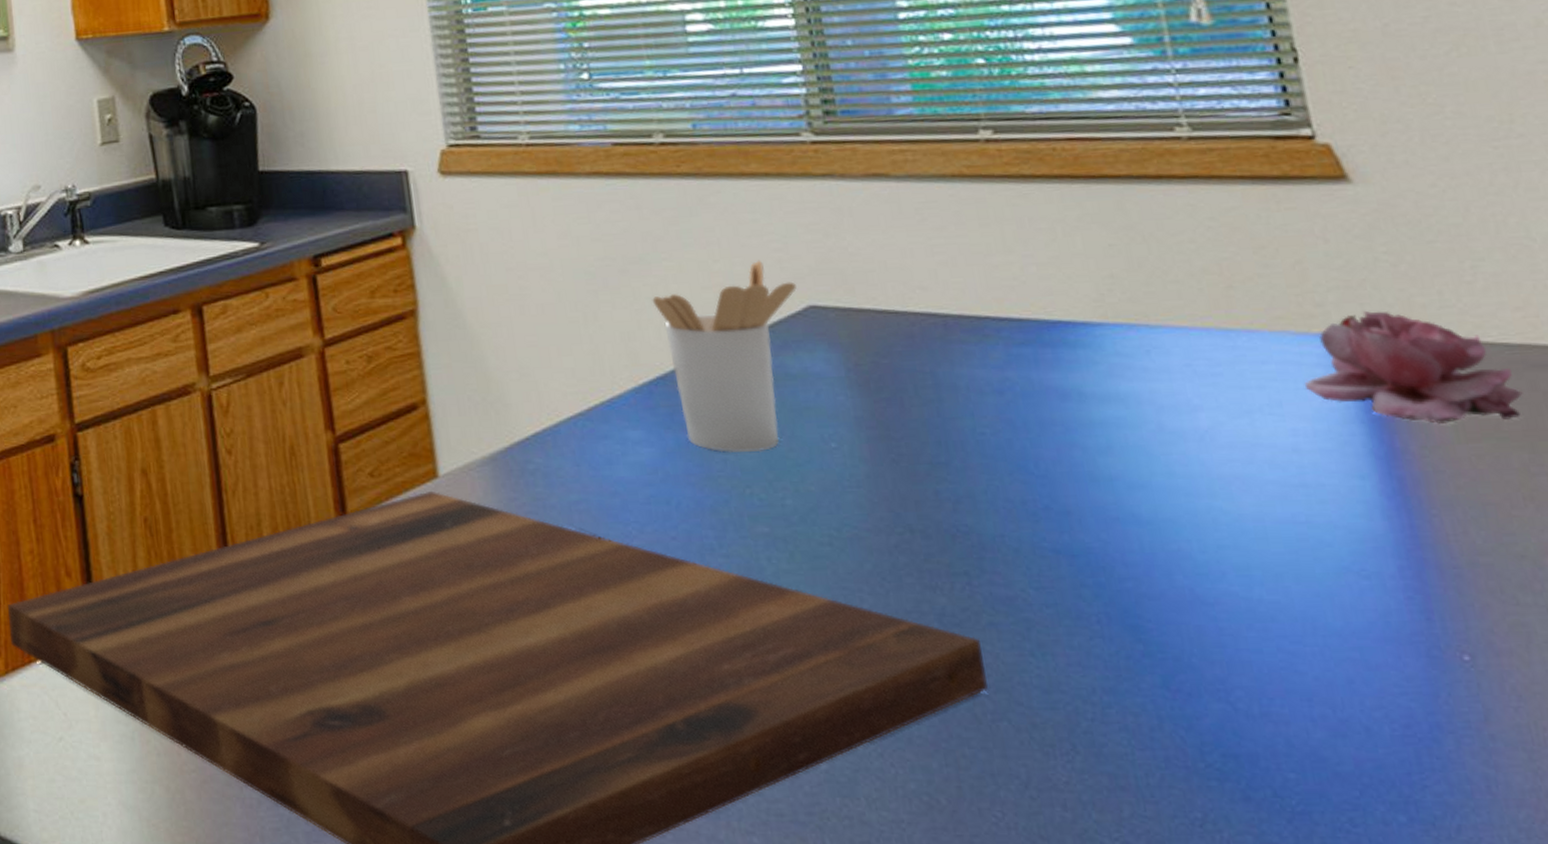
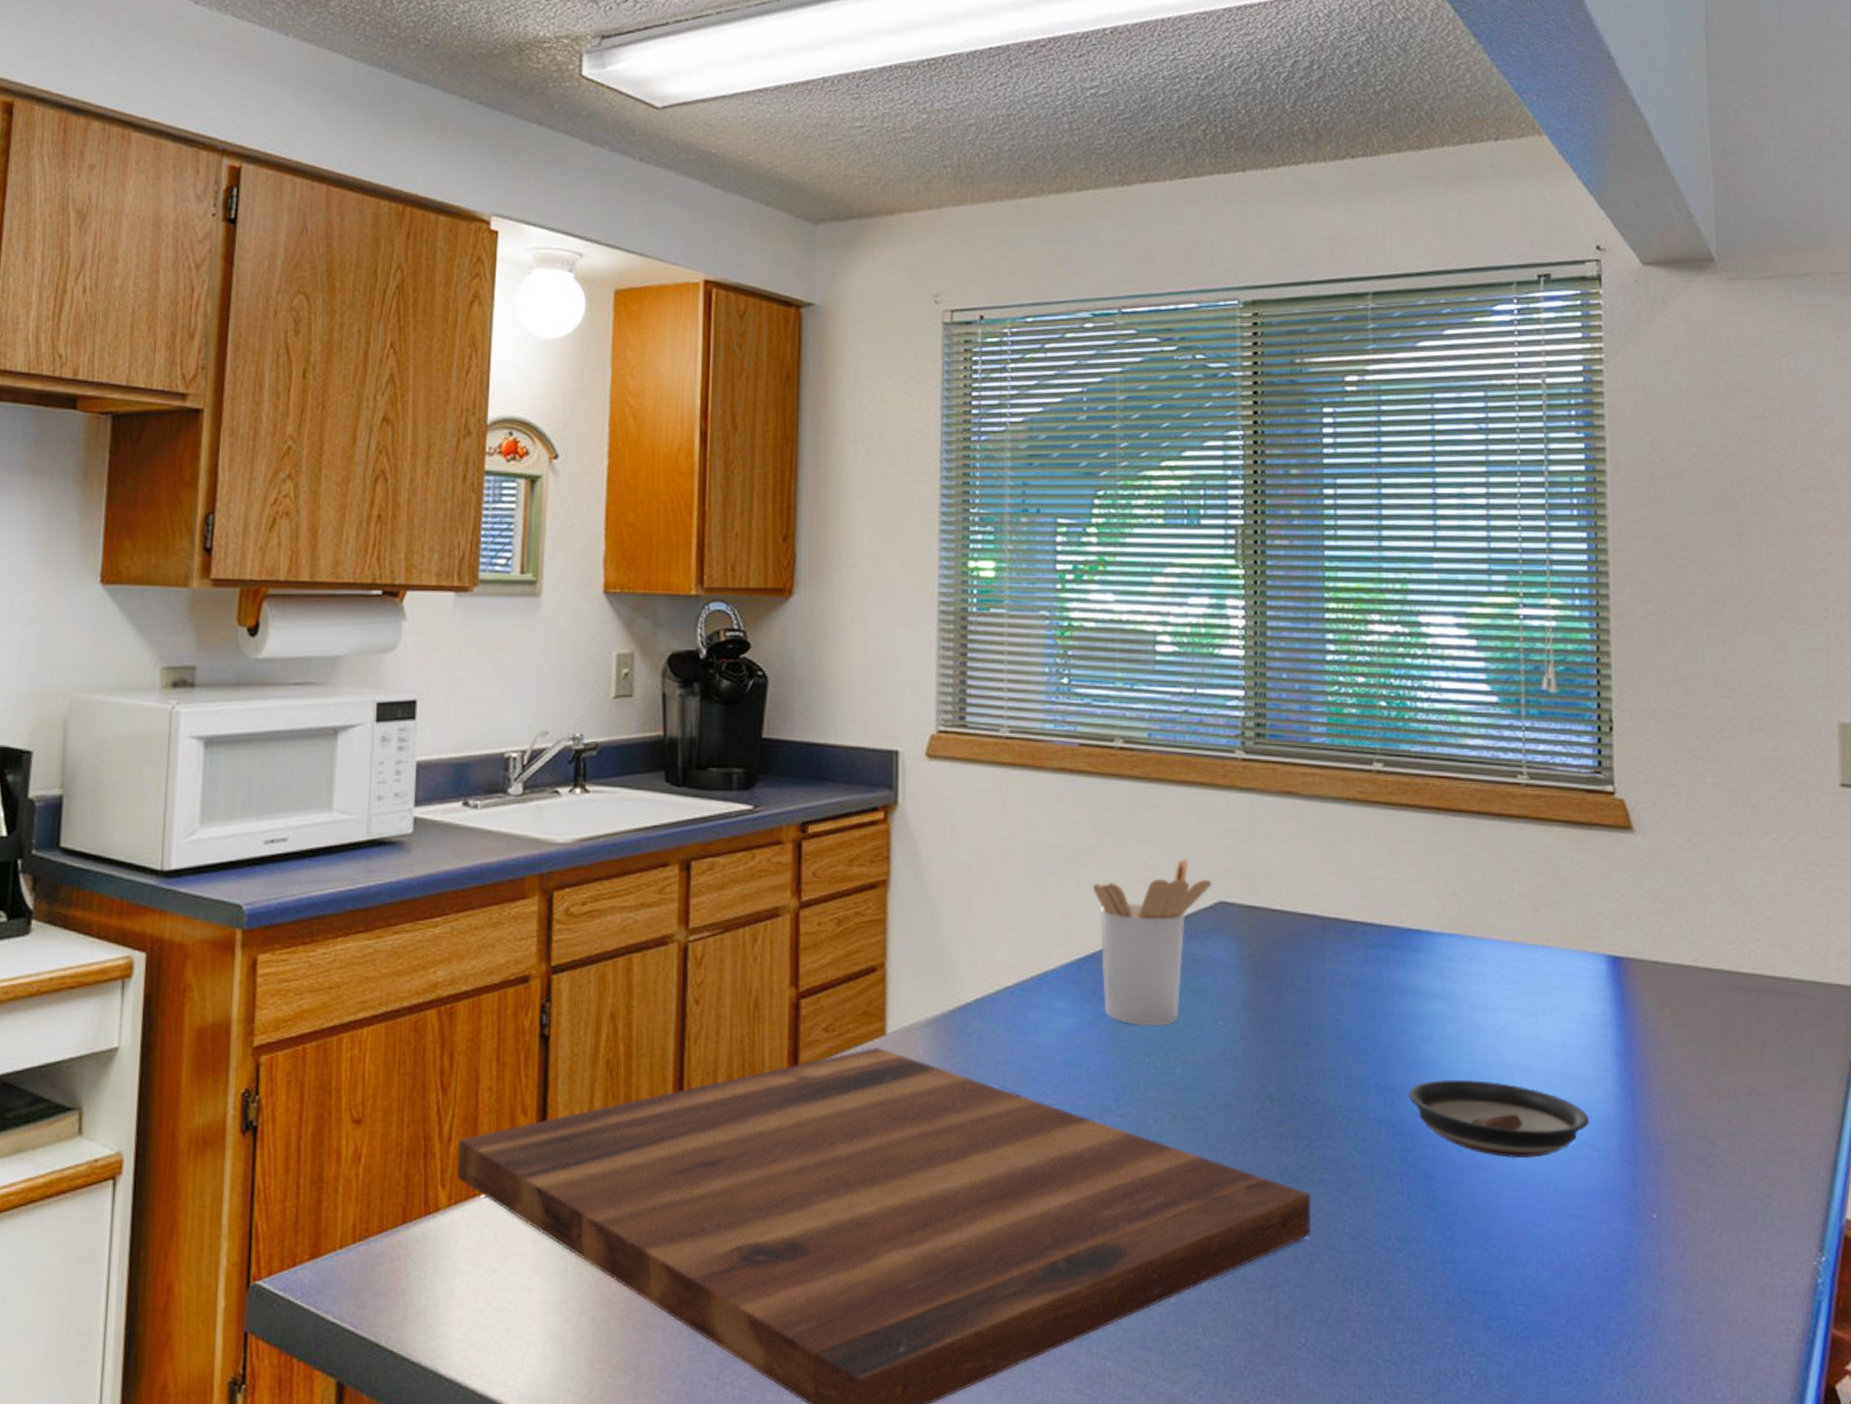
saucer: none [1088,496,1351,591] -> present [1407,1079,1590,1159]
flower: present [1304,310,1523,424] -> none [1577,936,1723,1030]

